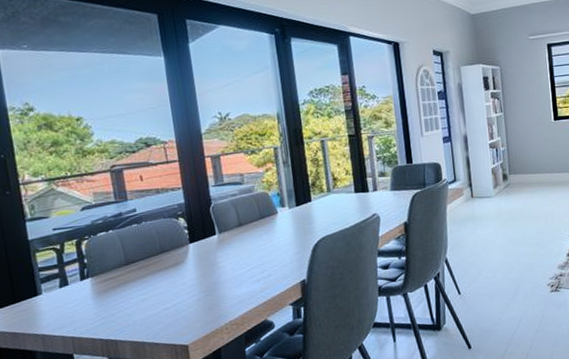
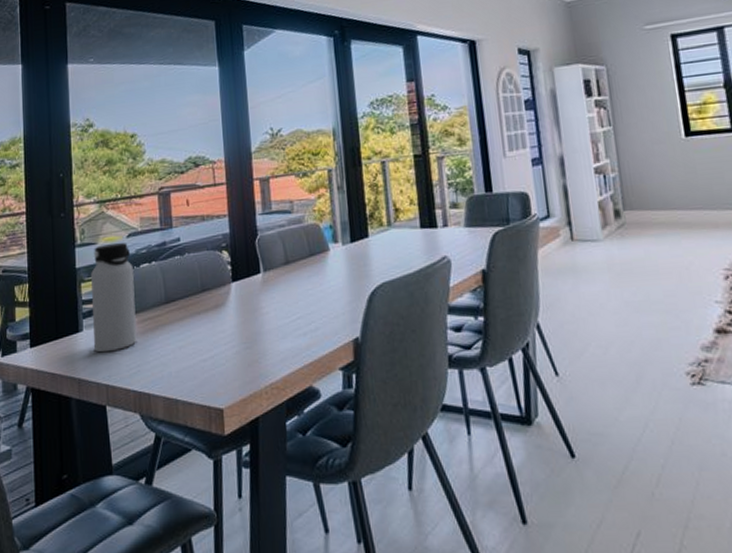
water bottle: none [45,214,100,311] -> present [91,242,137,353]

